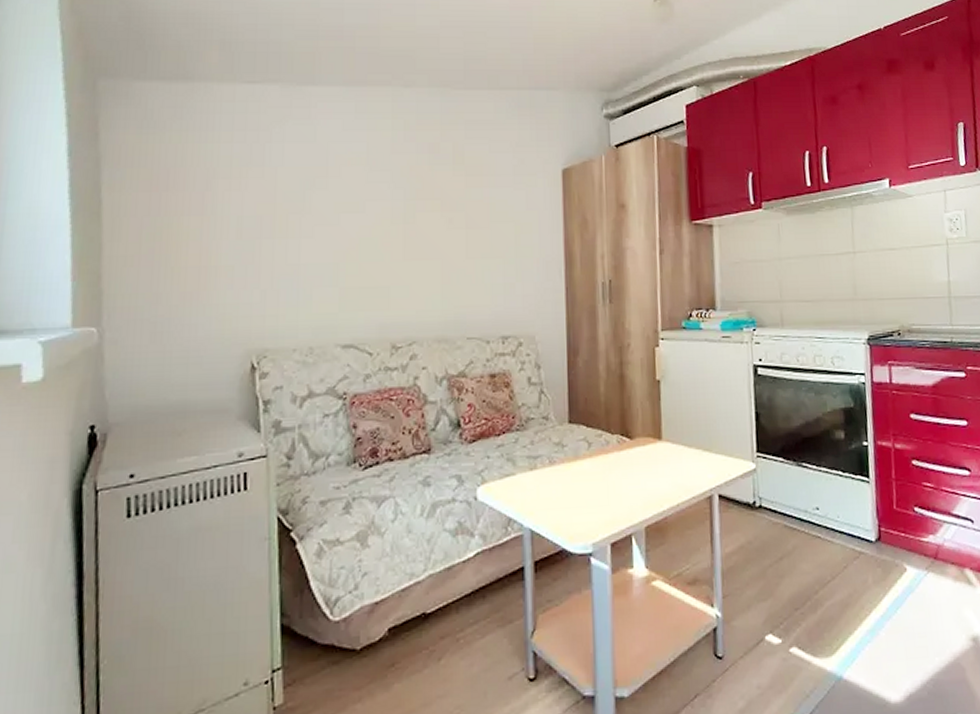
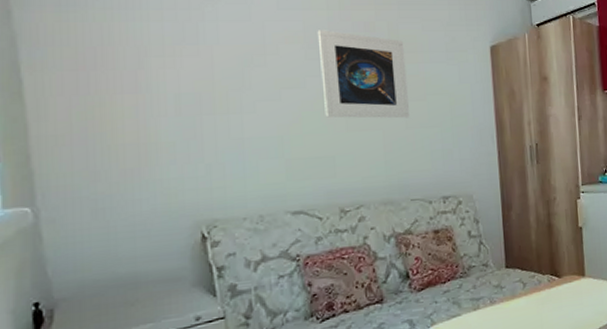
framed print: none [380,151,470,248] -> present [317,30,409,119]

